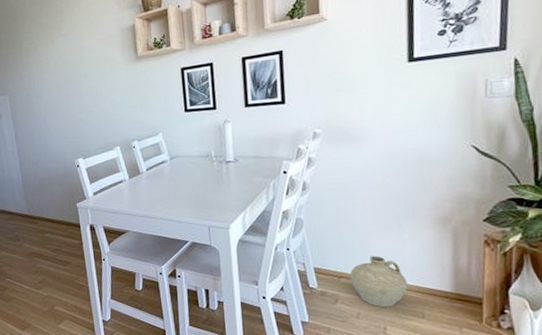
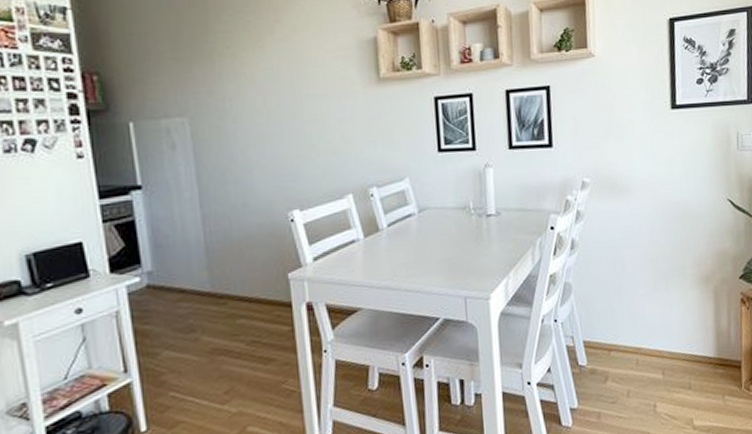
ceramic jug: present [349,255,408,308] -> none [619,322,676,382]

